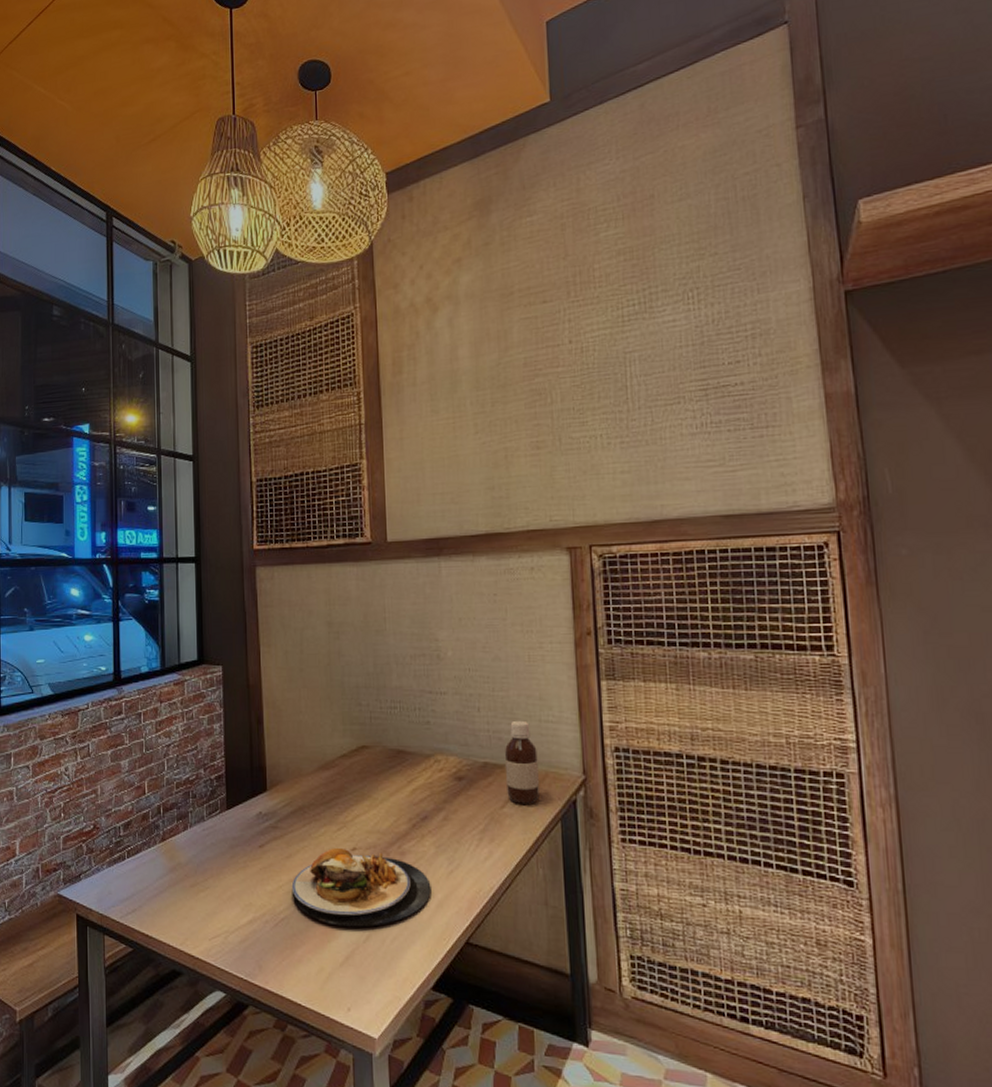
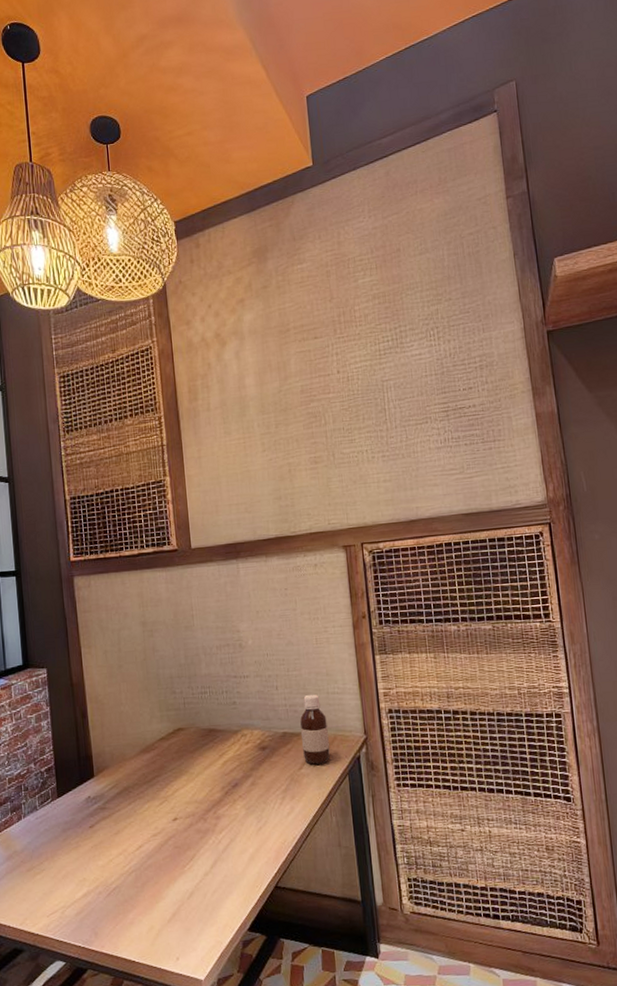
plate: present [291,847,431,927] -> none [121,819,244,888]

